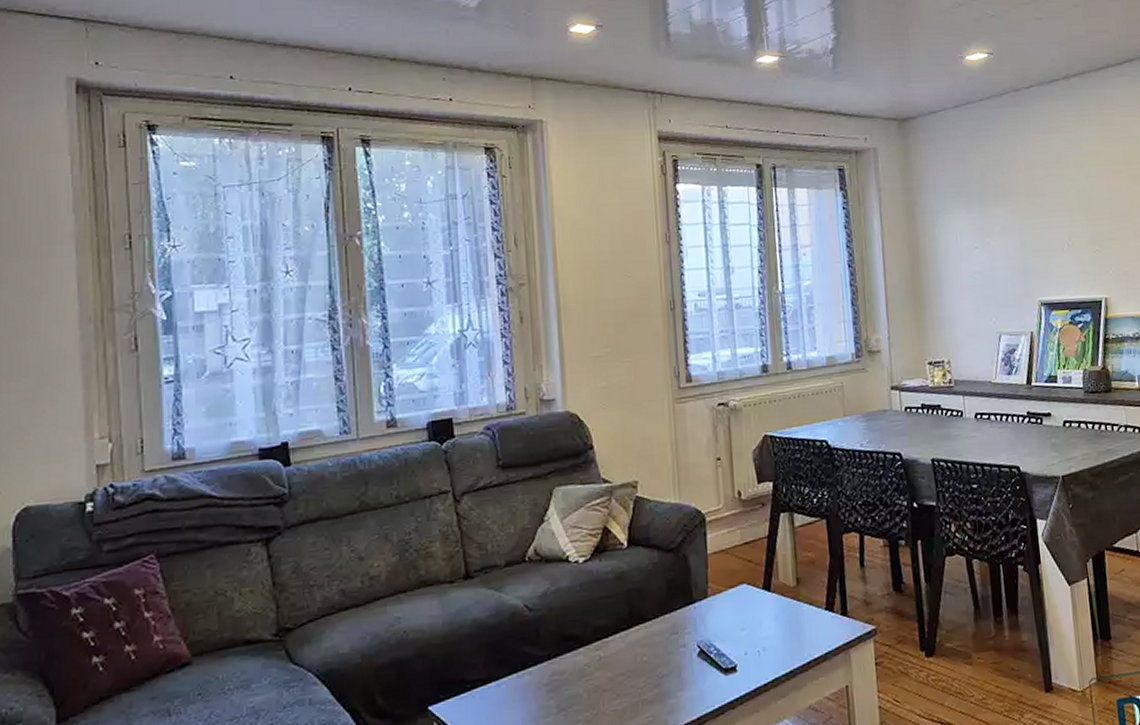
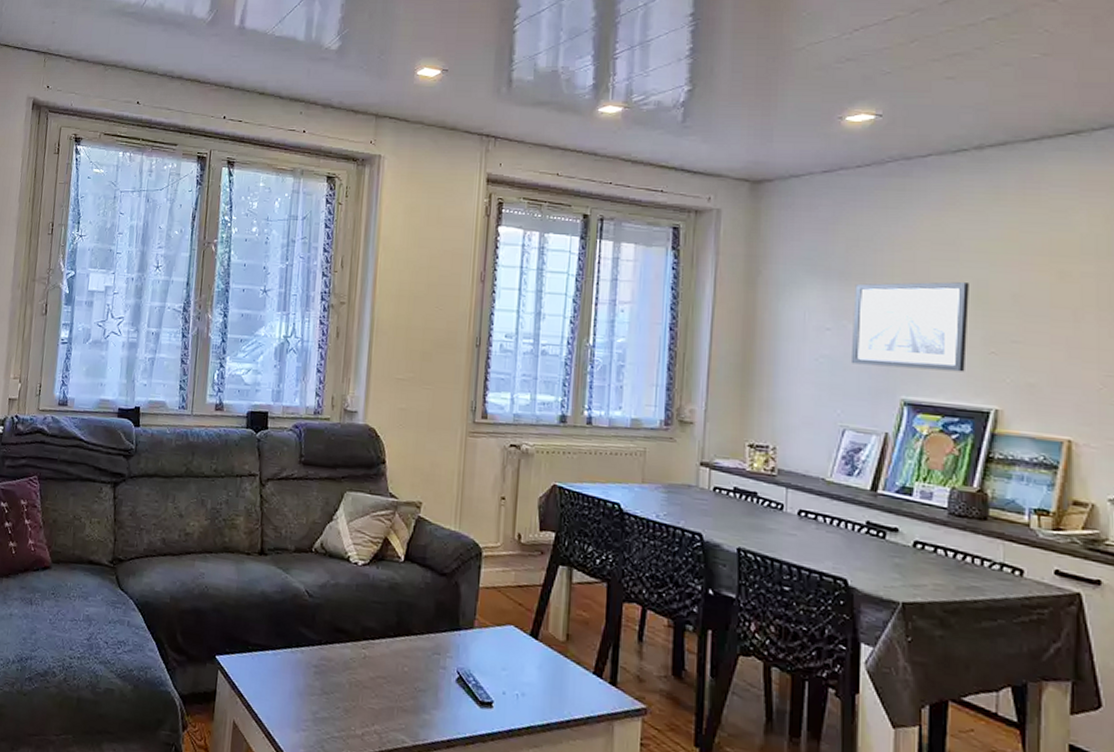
wall art: none [992,194,1080,276] -> present [850,282,969,372]

